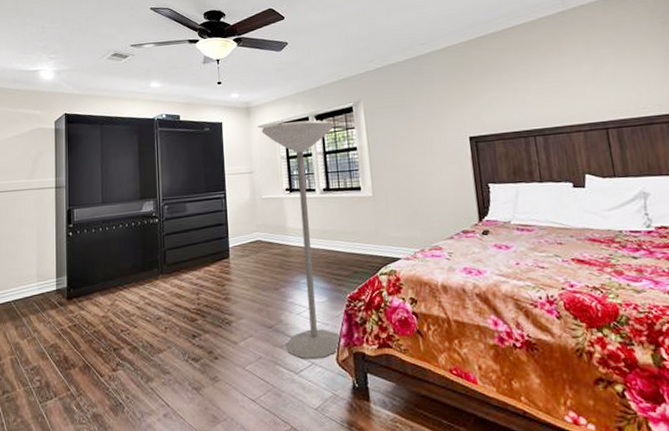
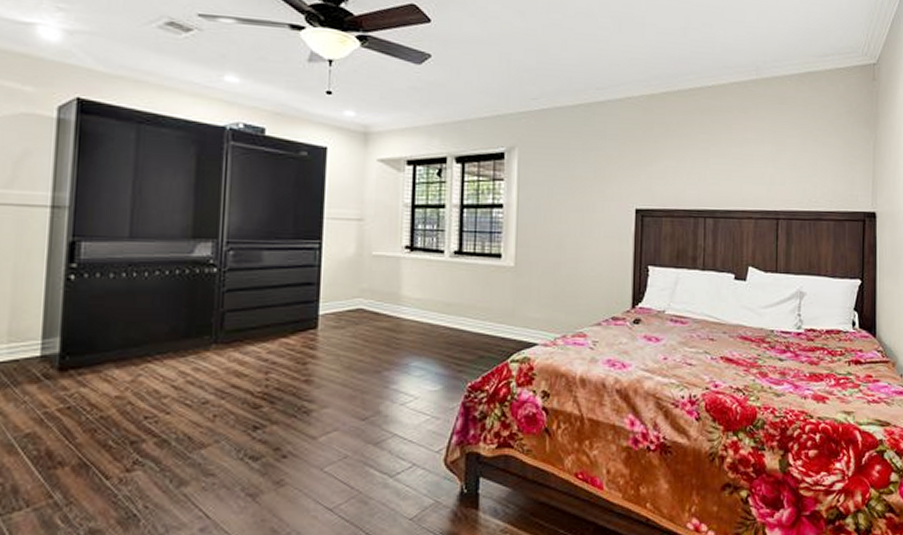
floor lamp: present [261,120,341,359] -> none [381,160,480,459]

